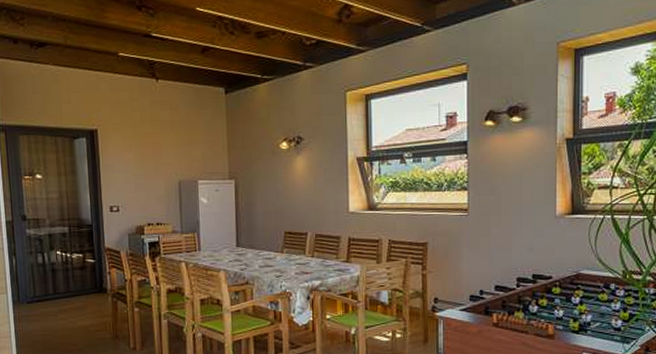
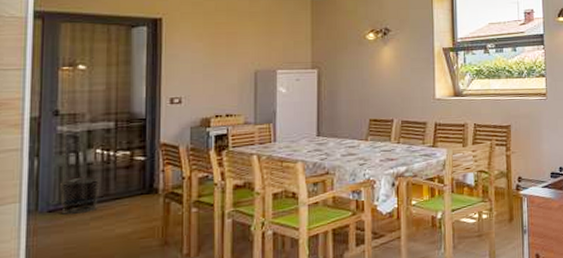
waste bin: none [33,274,62,306] -> present [60,176,101,214]

